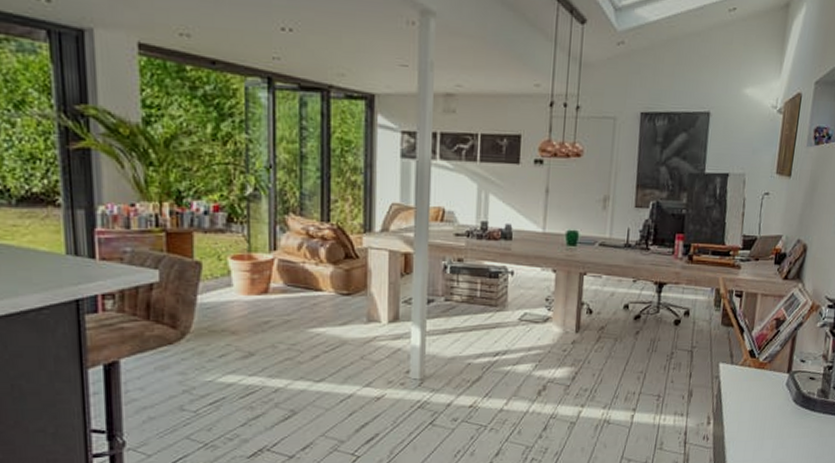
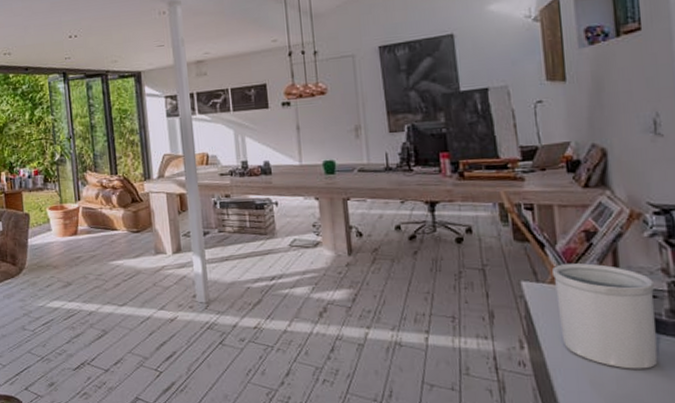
utensil holder: none [741,348,816,440] -> present [552,263,658,369]

